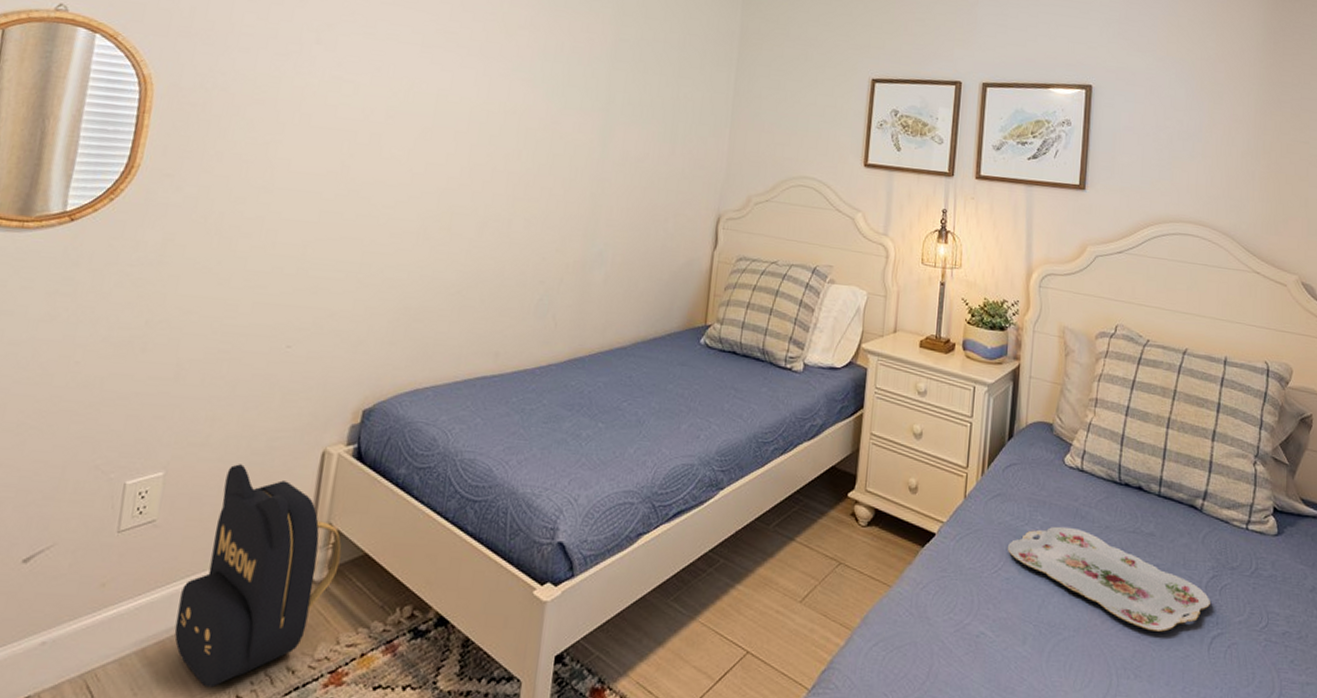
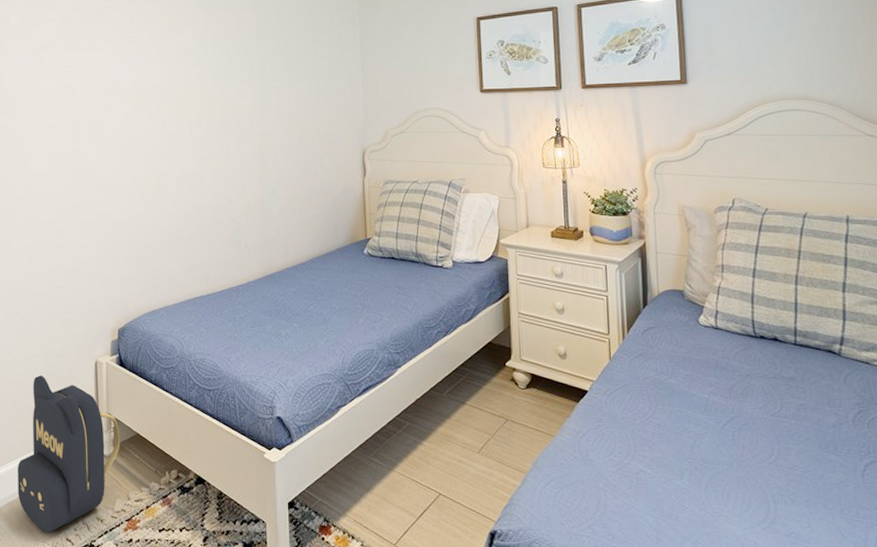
serving tray: present [1007,526,1210,632] -> none [654,377,859,462]

